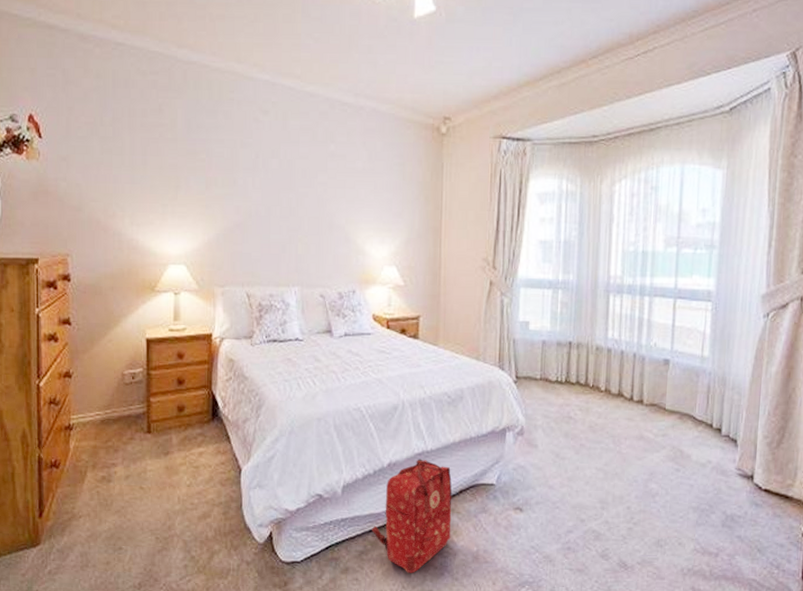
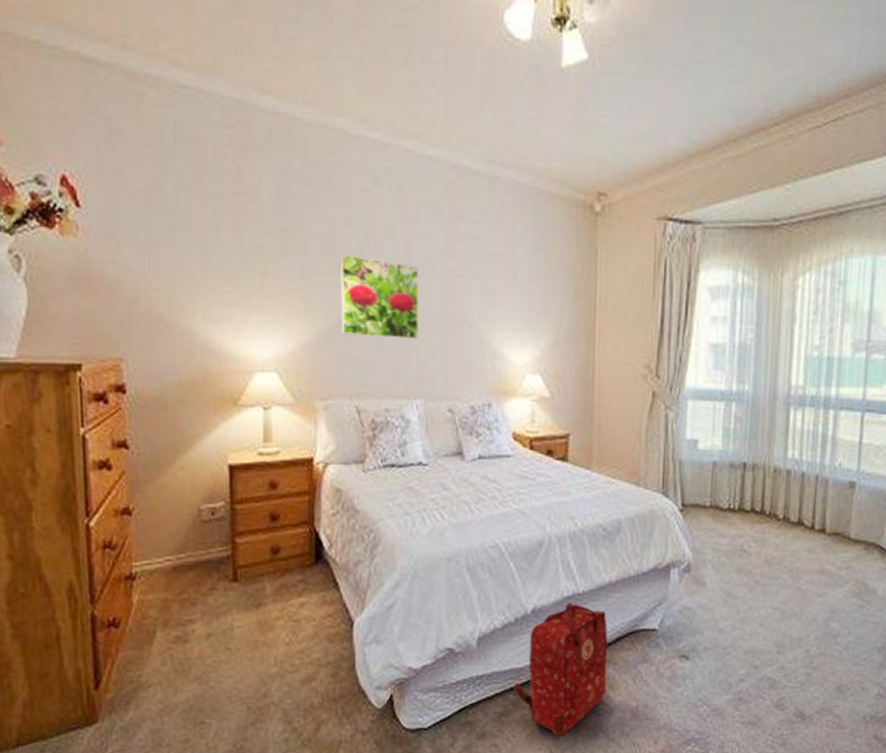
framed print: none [236,171,298,239] -> present [340,255,419,340]

